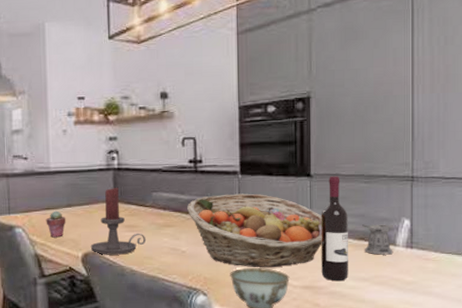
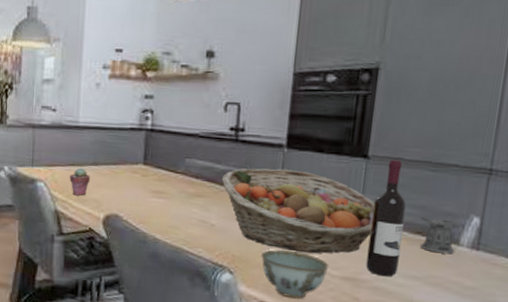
candle holder: present [90,188,147,255] -> none [113,149,174,221]

